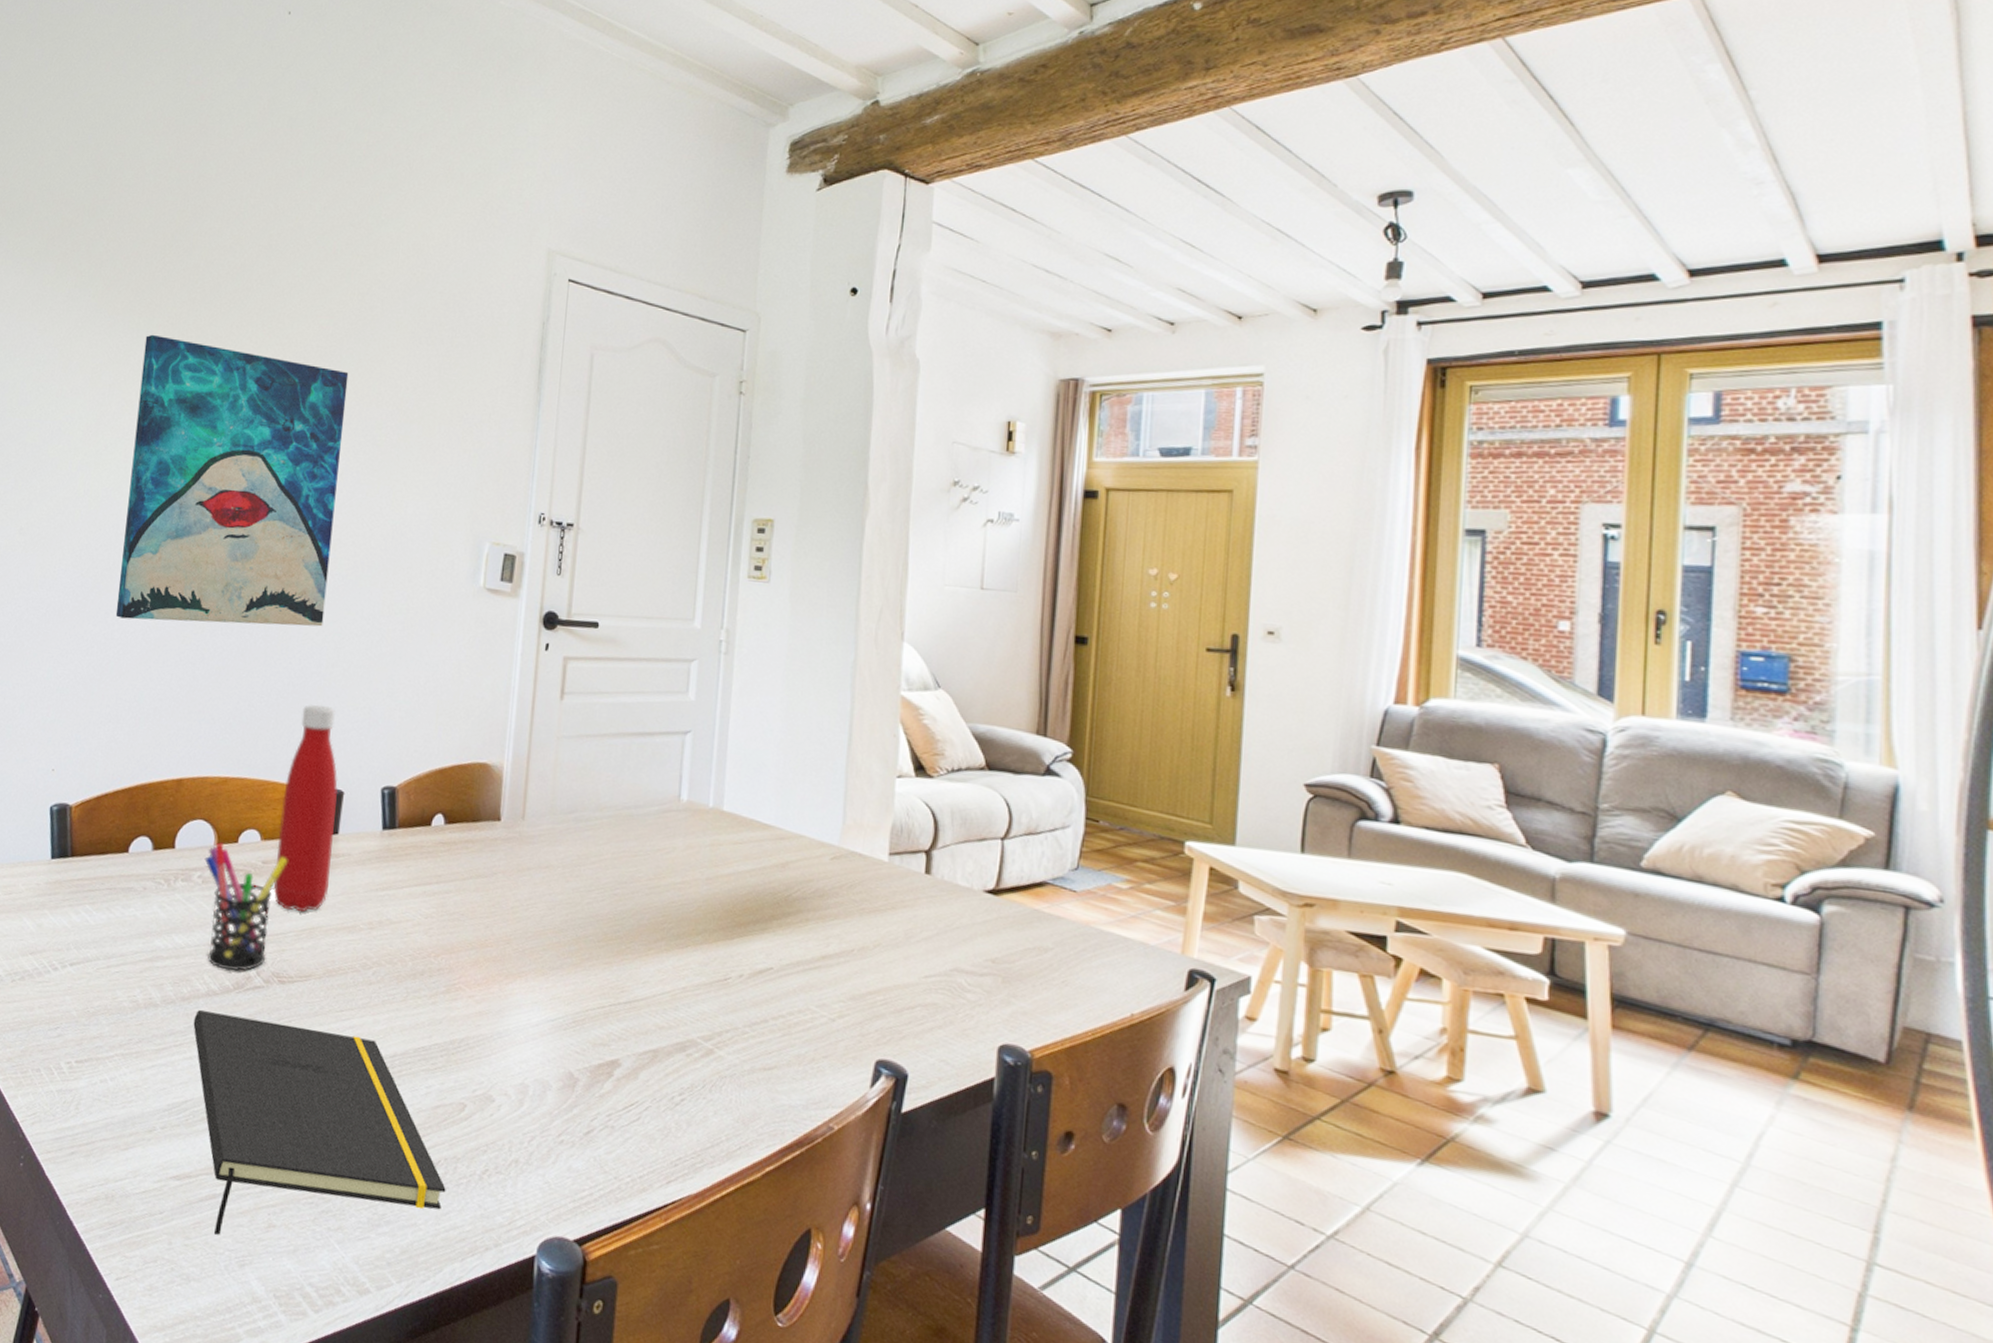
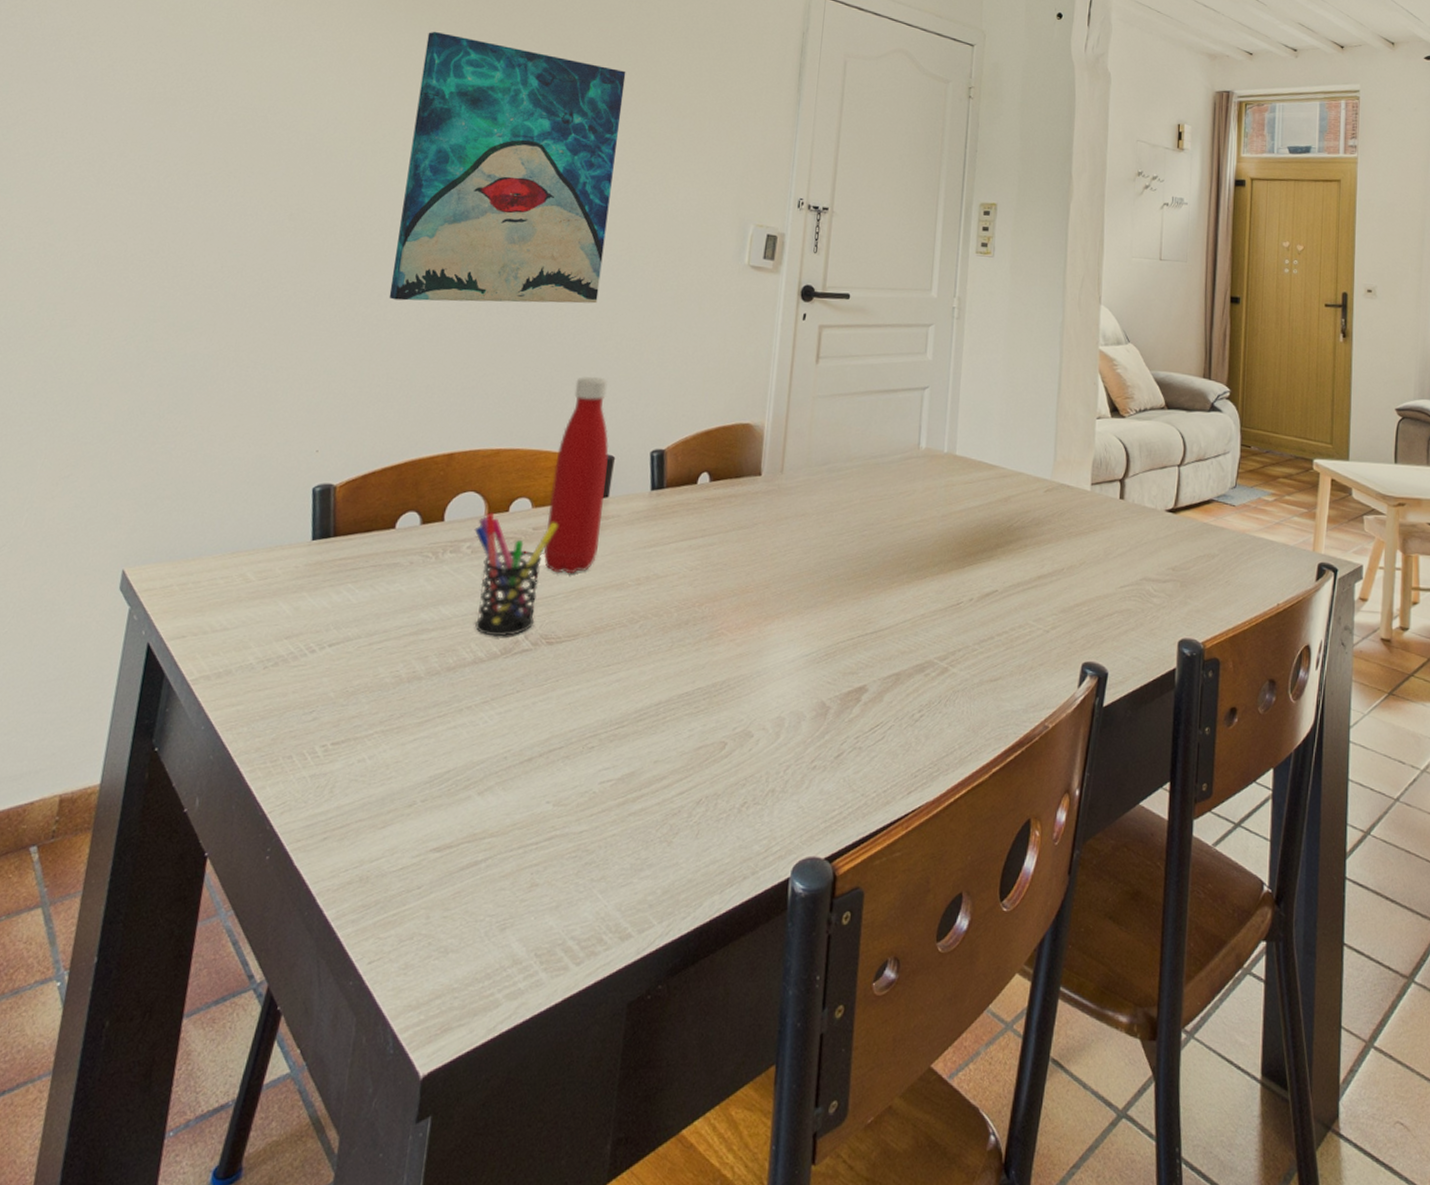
notepad: present [193,1010,446,1235] -> none [458,679,707,902]

